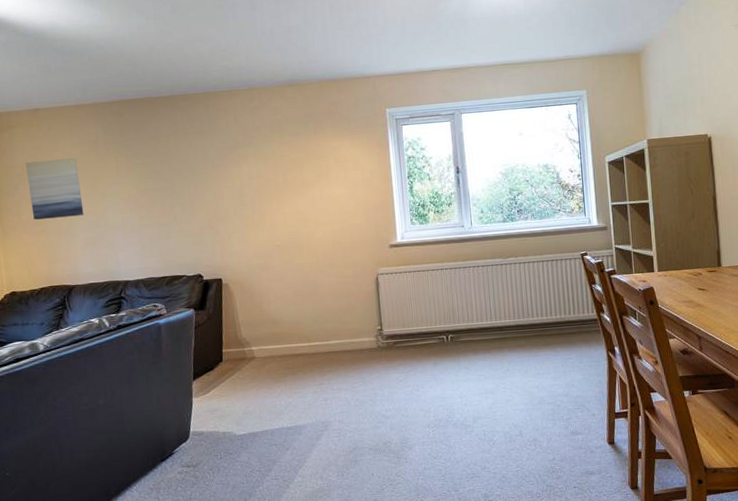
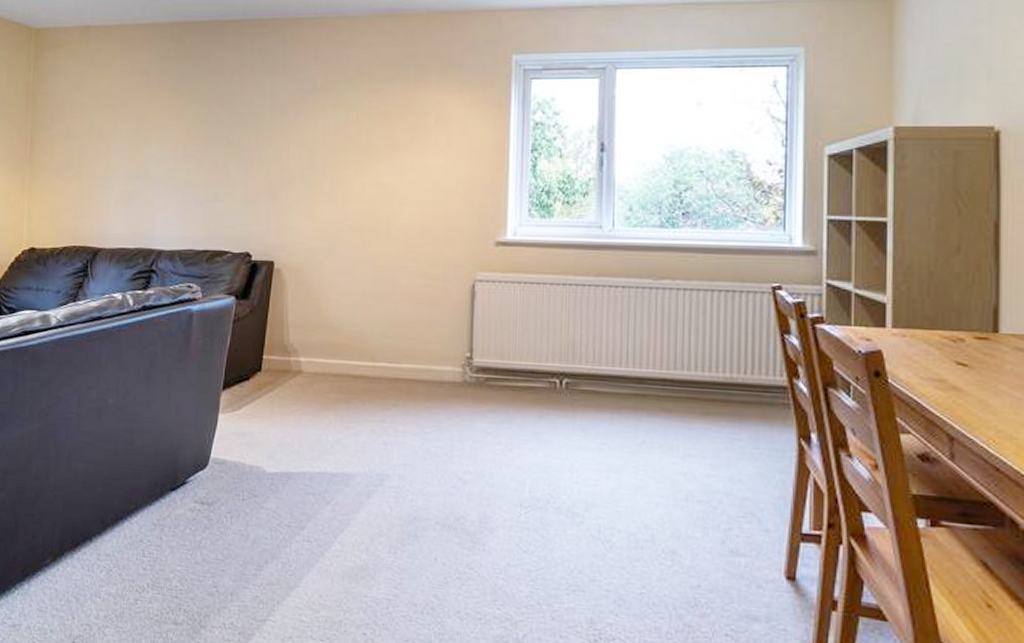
wall art: present [25,157,84,220] -> none [66,89,124,162]

